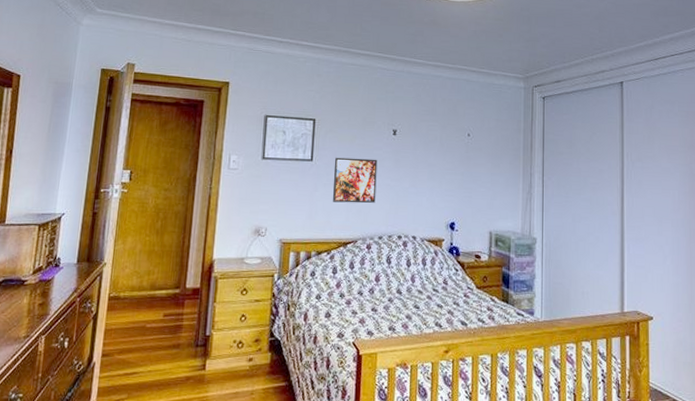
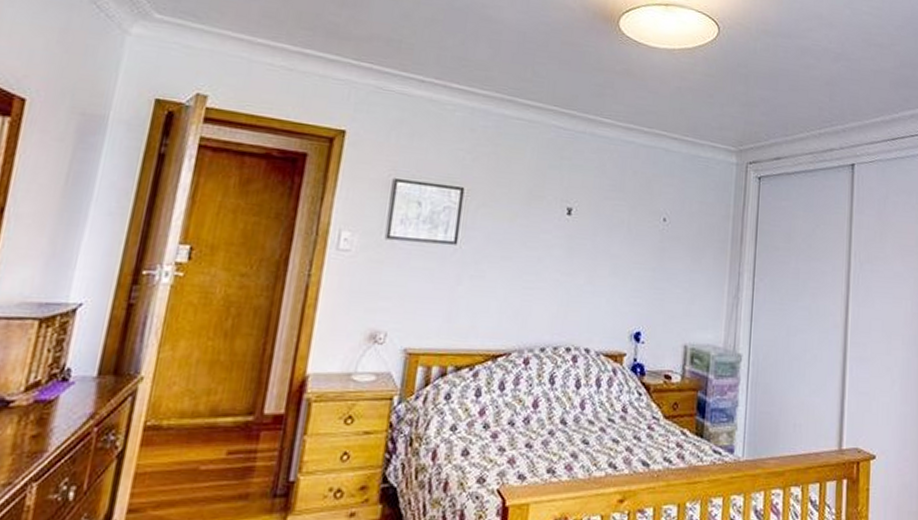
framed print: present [333,157,378,204] -> none [481,240,545,304]

